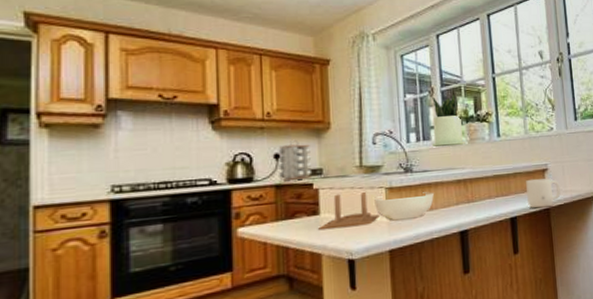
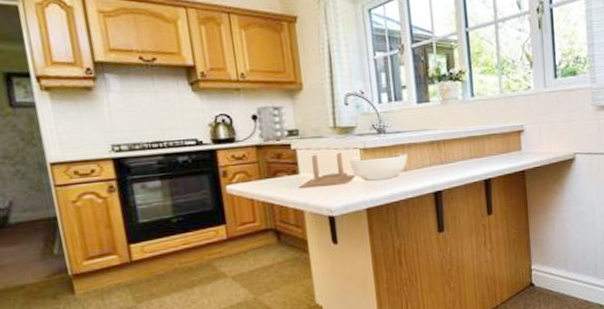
planter: present [431,94,465,148] -> none [403,51,438,108]
mug: present [525,178,561,209] -> none [499,140,537,171]

